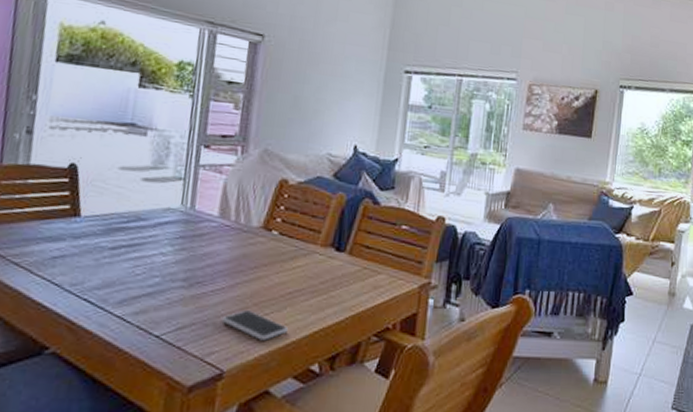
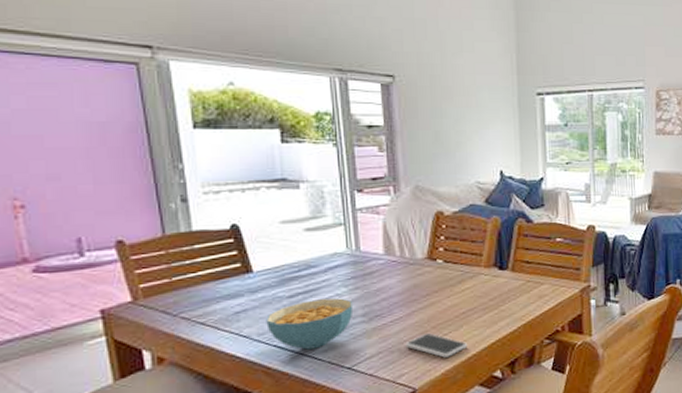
cereal bowl: none [81,255,177,310] -> present [266,298,354,350]

